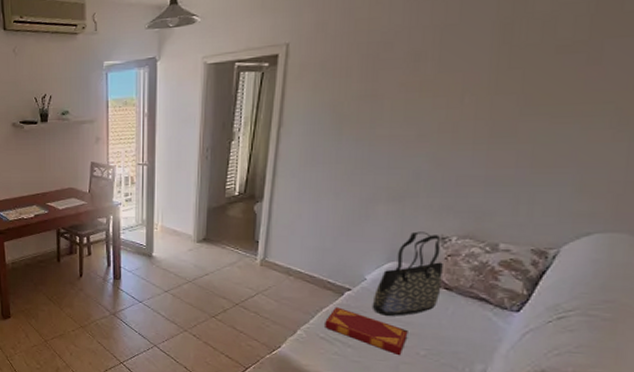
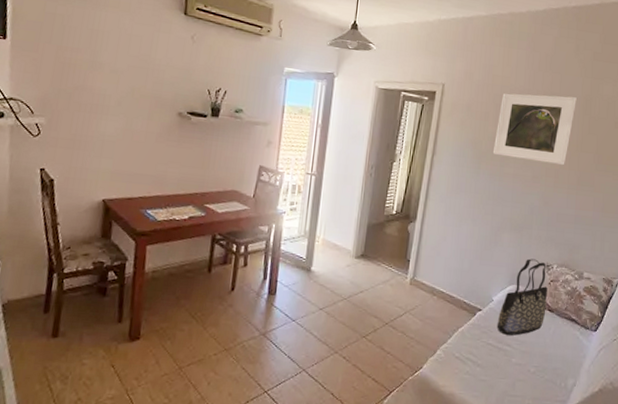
hardback book: present [325,307,408,356] -> none [460,327,523,374]
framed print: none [360,23,488,117] -> present [493,93,577,166]

